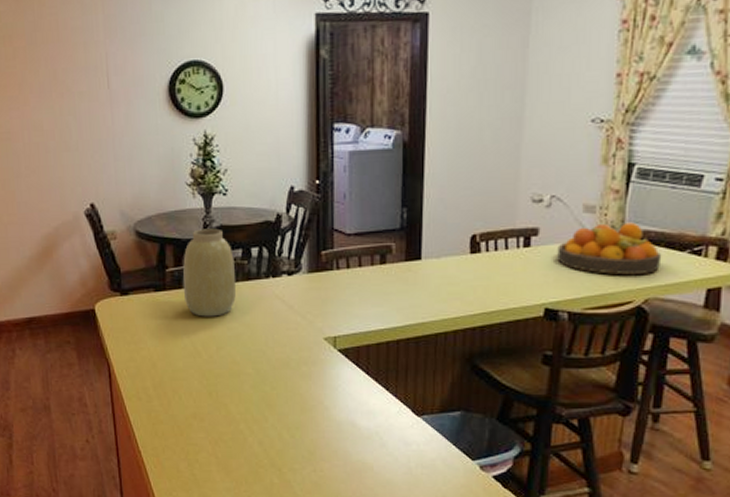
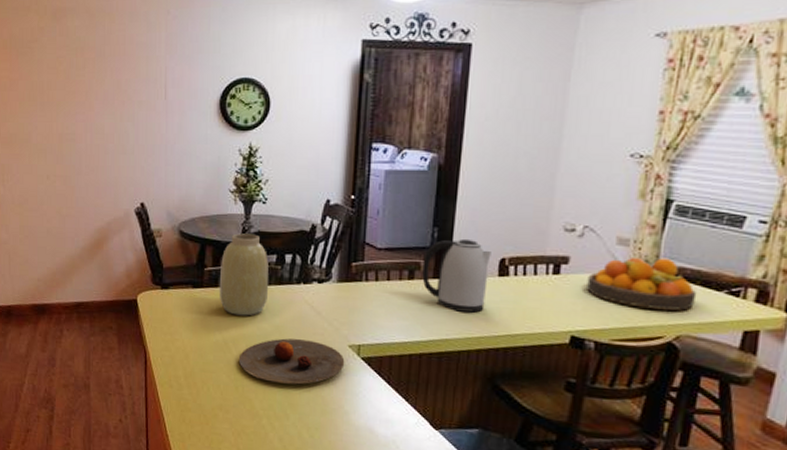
plate: none [209,337,321,384] -> present [238,338,345,385]
kettle: none [394,217,462,293] -> present [422,238,491,313]

